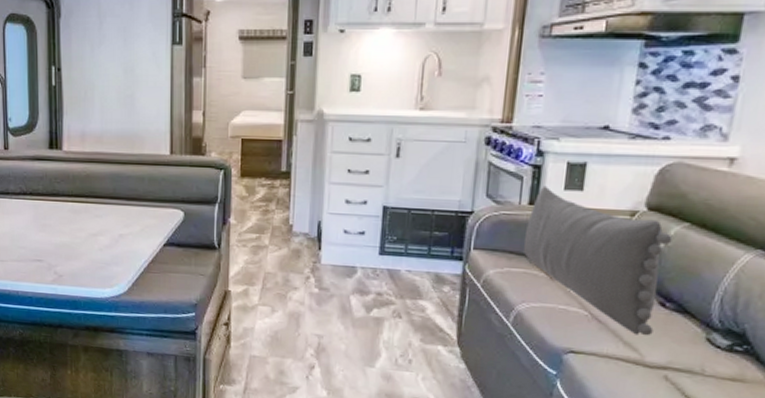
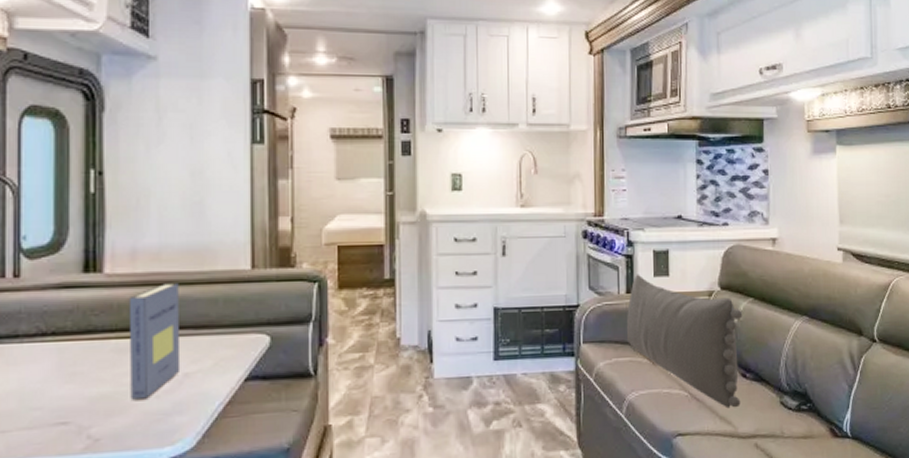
book: none [80,162,117,250] -> present [128,283,181,400]

